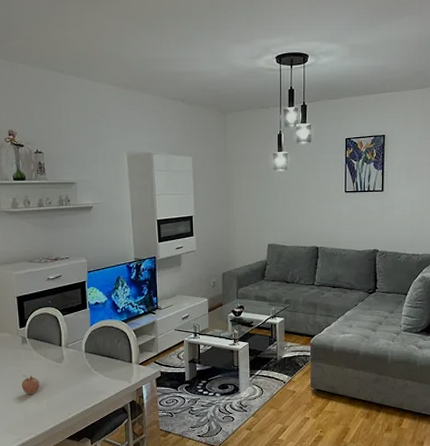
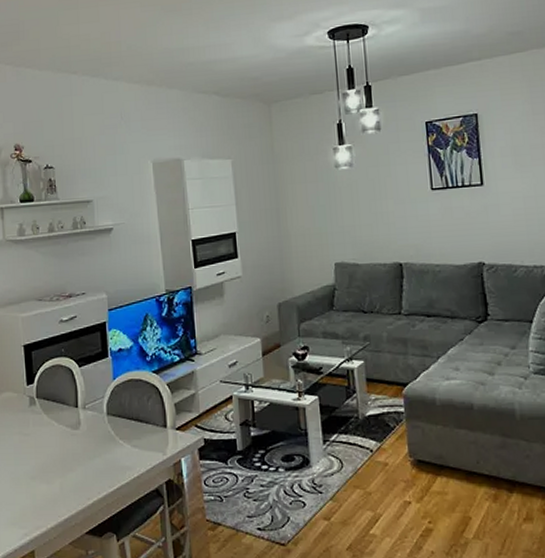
fruit: present [21,375,40,395] -> none [28,447,52,474]

